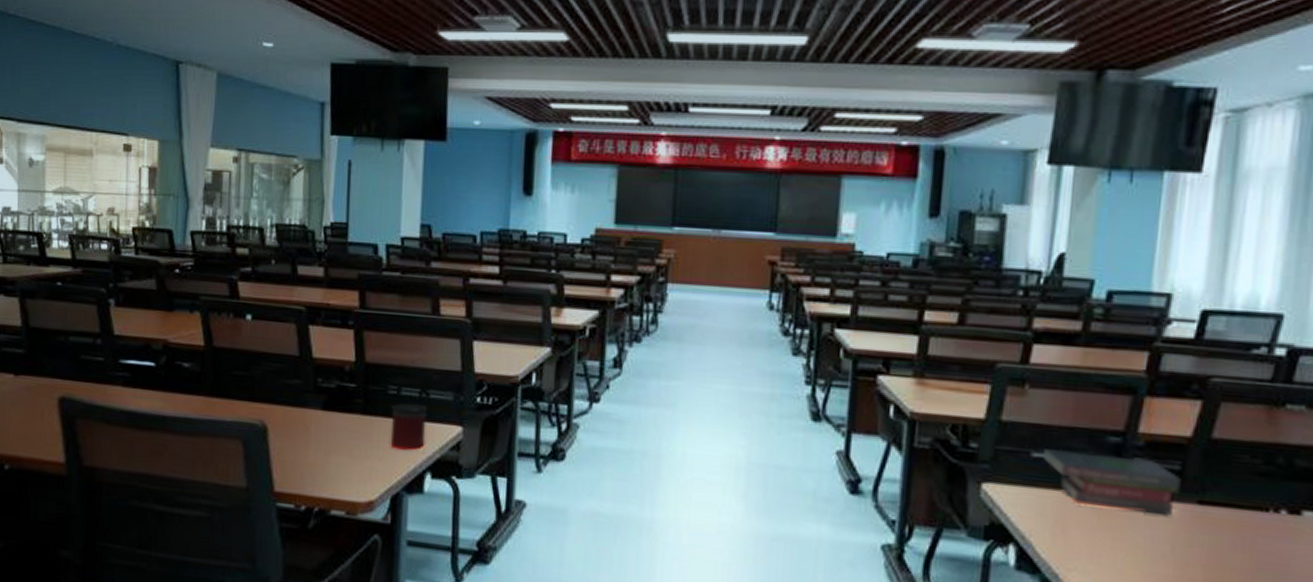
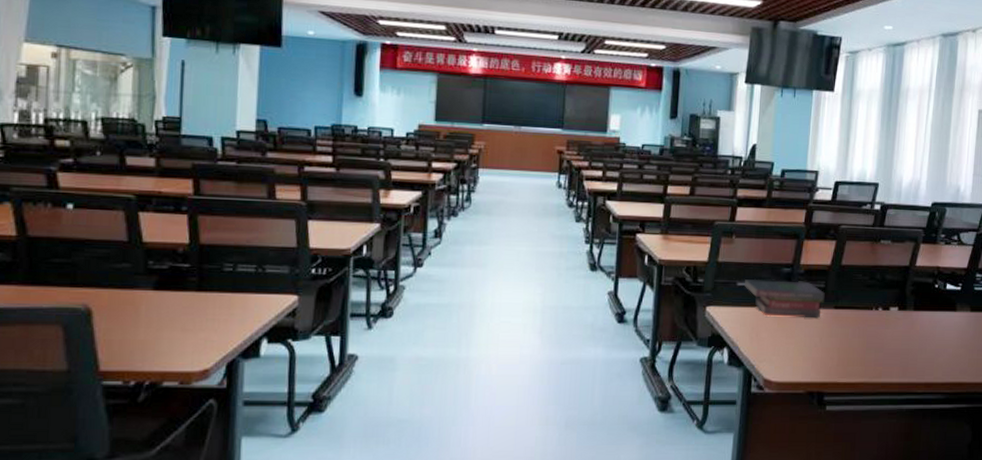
beverage cup: present [390,403,427,450] -> none [226,278,263,320]

